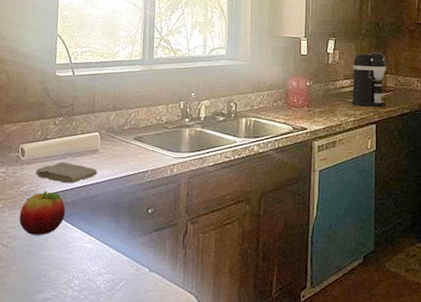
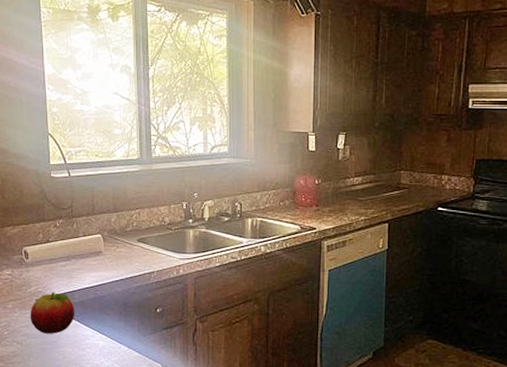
washcloth: present [35,162,98,184] -> none [41,264,103,285]
coffee maker: present [351,52,387,107] -> none [362,147,402,205]

